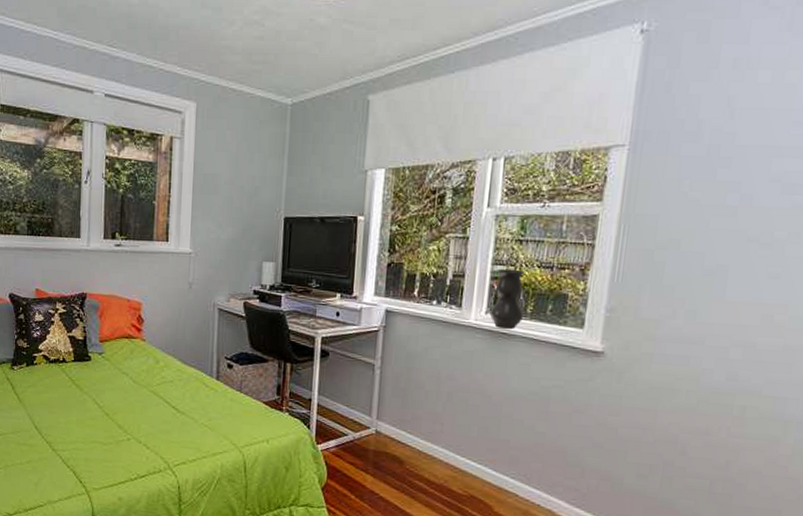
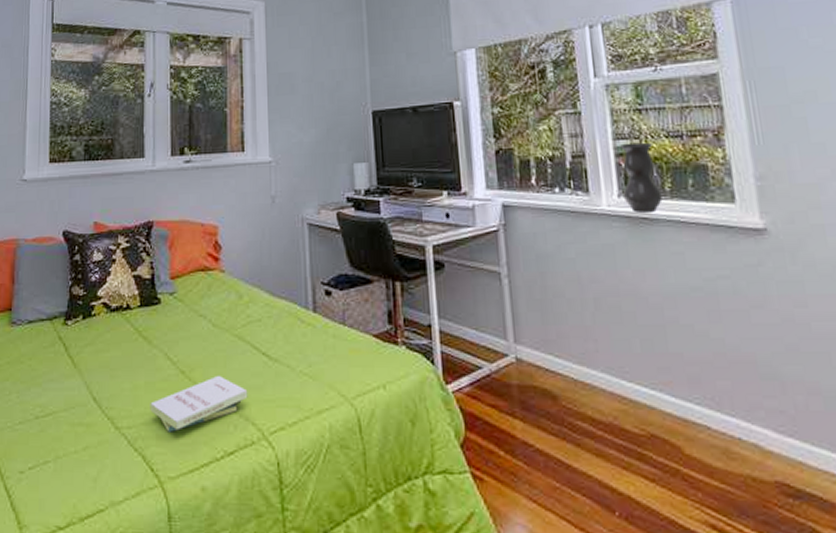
books: none [80,419,159,457] -> present [150,375,248,432]

